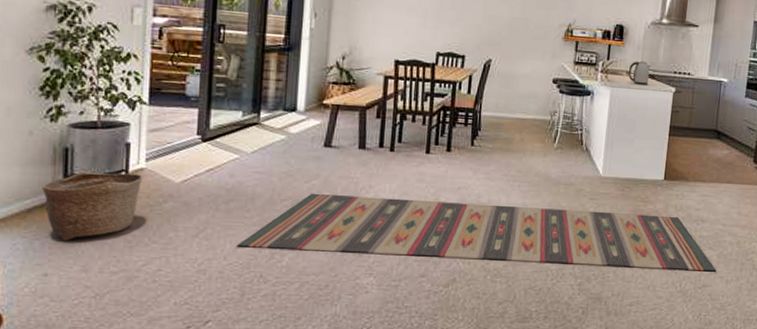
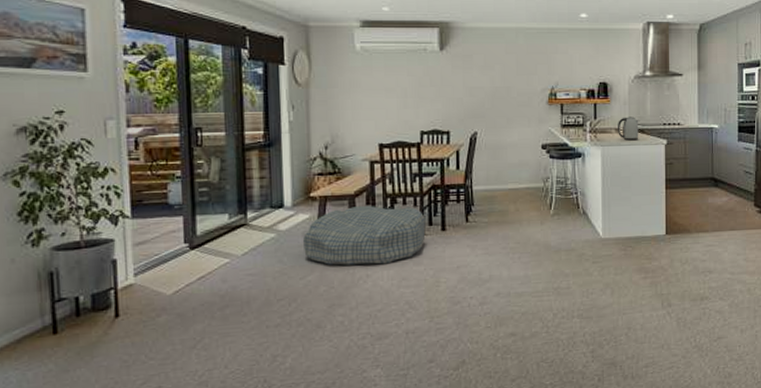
basket: present [42,171,143,242] -> none [30,290,133,369]
rug: present [237,194,717,272] -> none [237,270,730,354]
dog bed: none [311,118,432,178] -> present [303,205,426,265]

